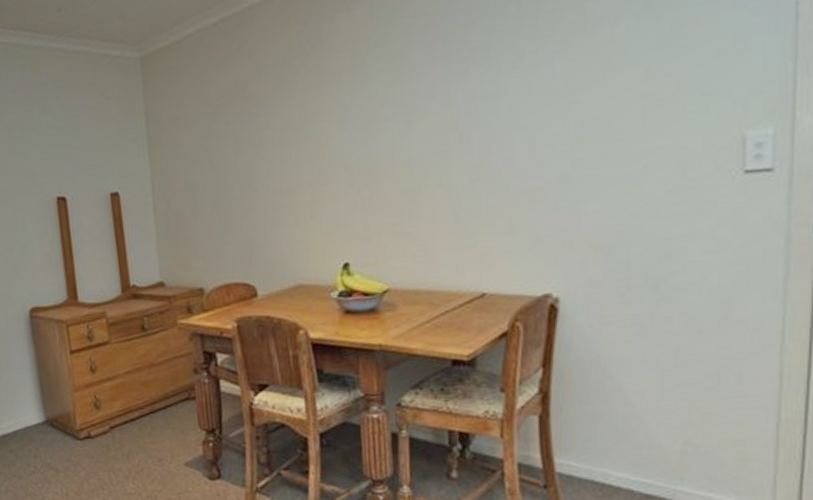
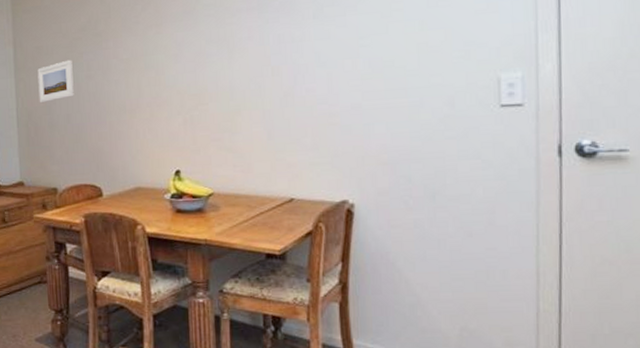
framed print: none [175,131,220,187] -> present [37,59,74,104]

